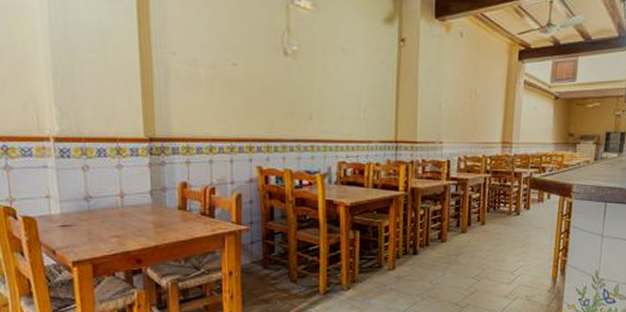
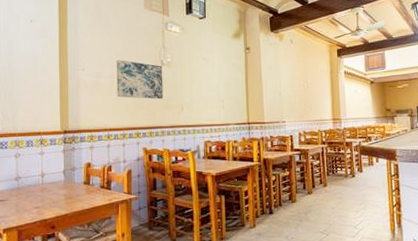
wall art: none [220,43,286,103] -> present [116,60,164,100]

